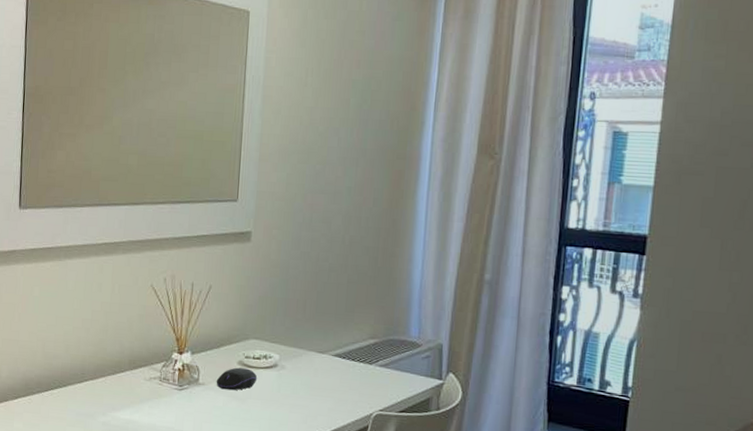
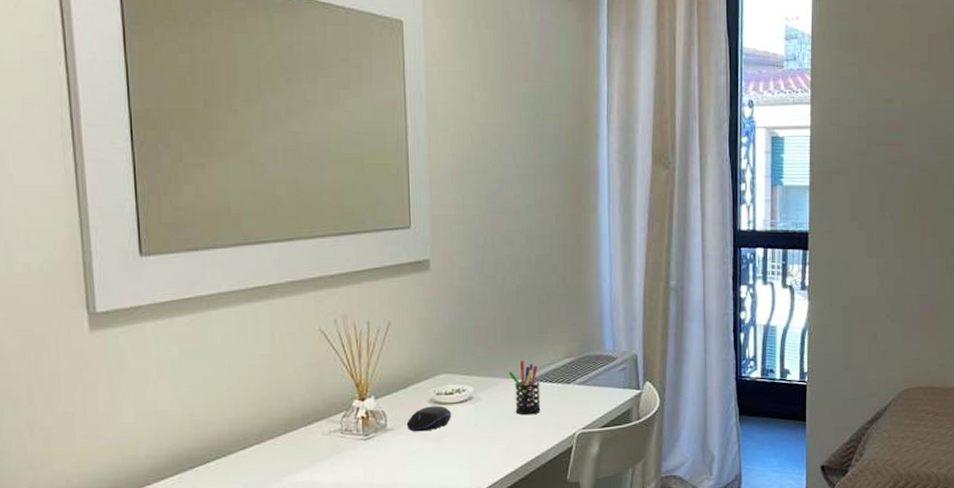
pen holder: none [313,336,343,390] -> present [508,361,541,415]

